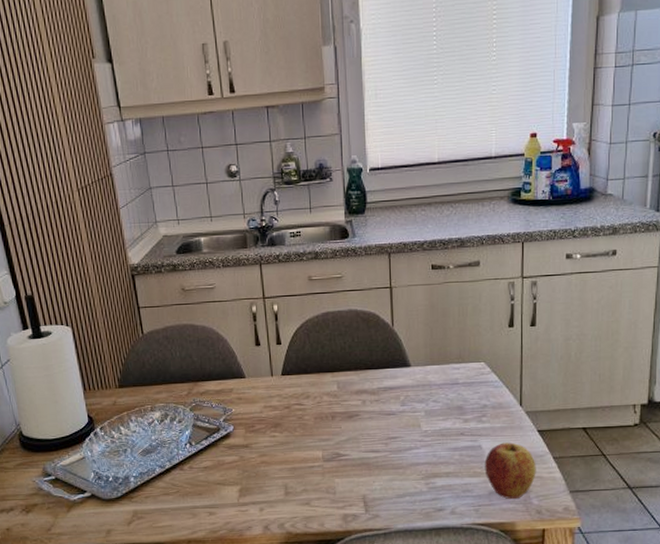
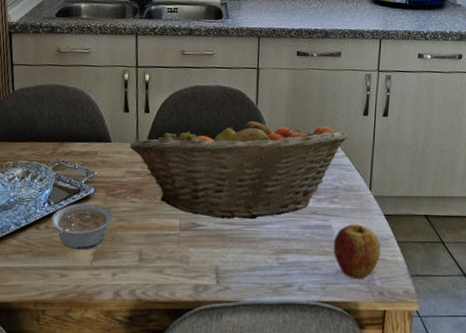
legume: none [194,441,255,488] -> present [51,203,113,250]
fruit basket: none [264,340,492,447] -> present [129,115,347,220]

